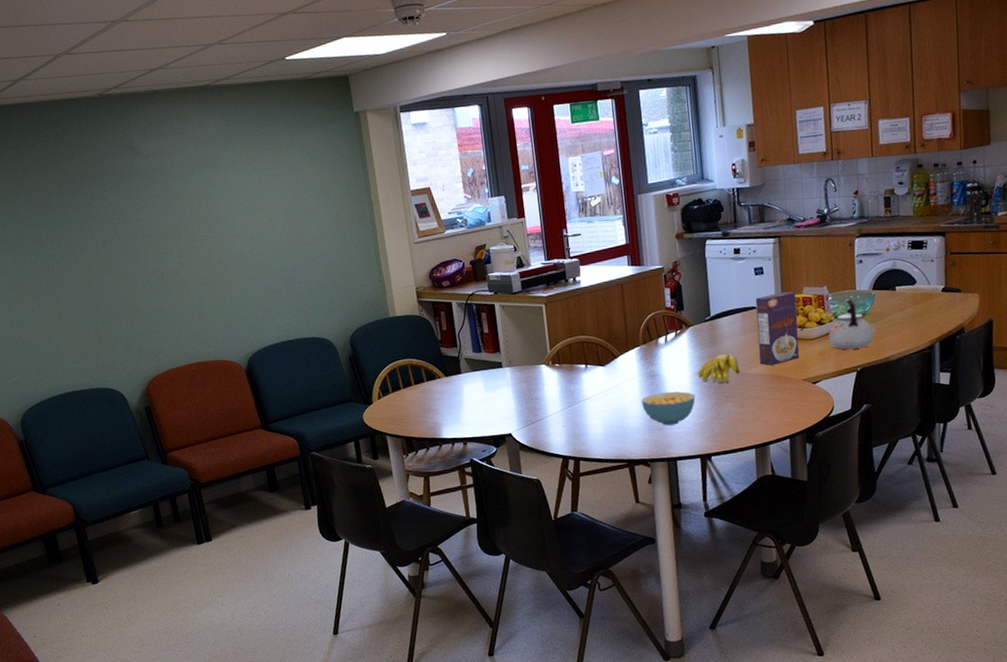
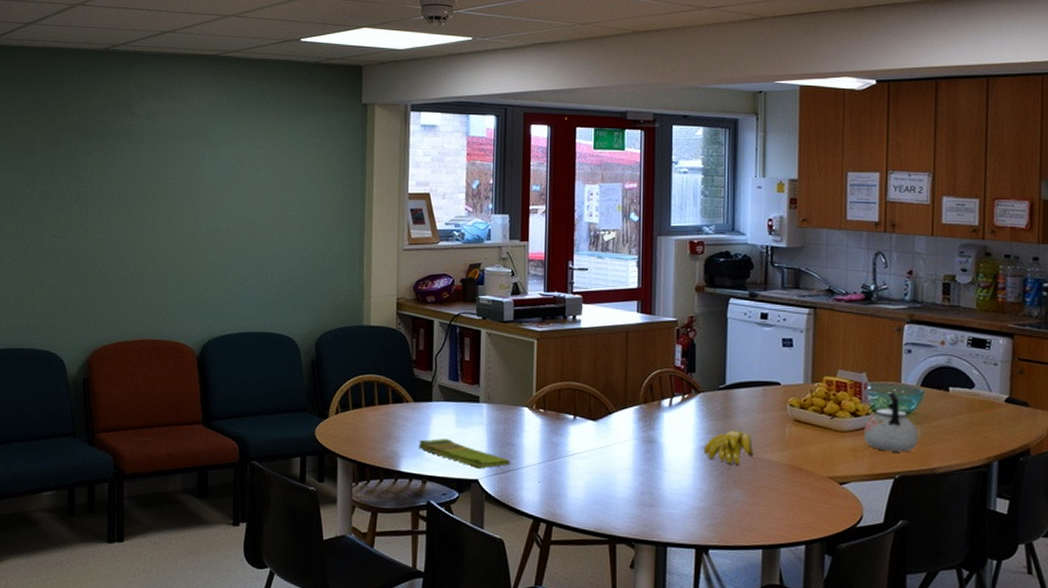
dish towel: none [455,403,537,424] -> present [419,438,511,468]
cereal bowl: present [641,391,696,426] -> none [634,462,698,504]
cereal box: present [755,291,800,365] -> none [779,371,828,454]

